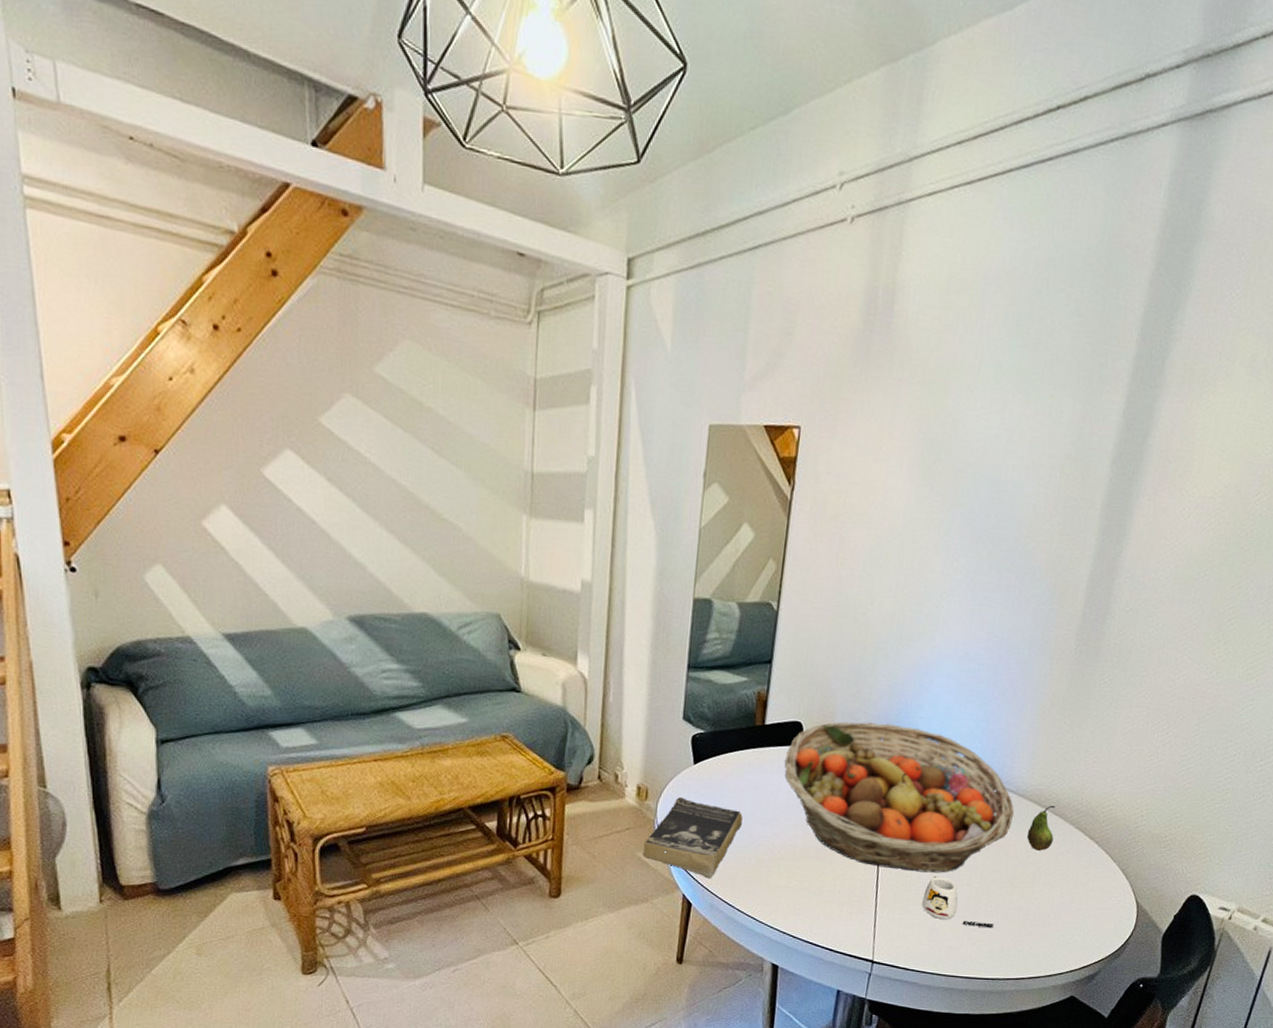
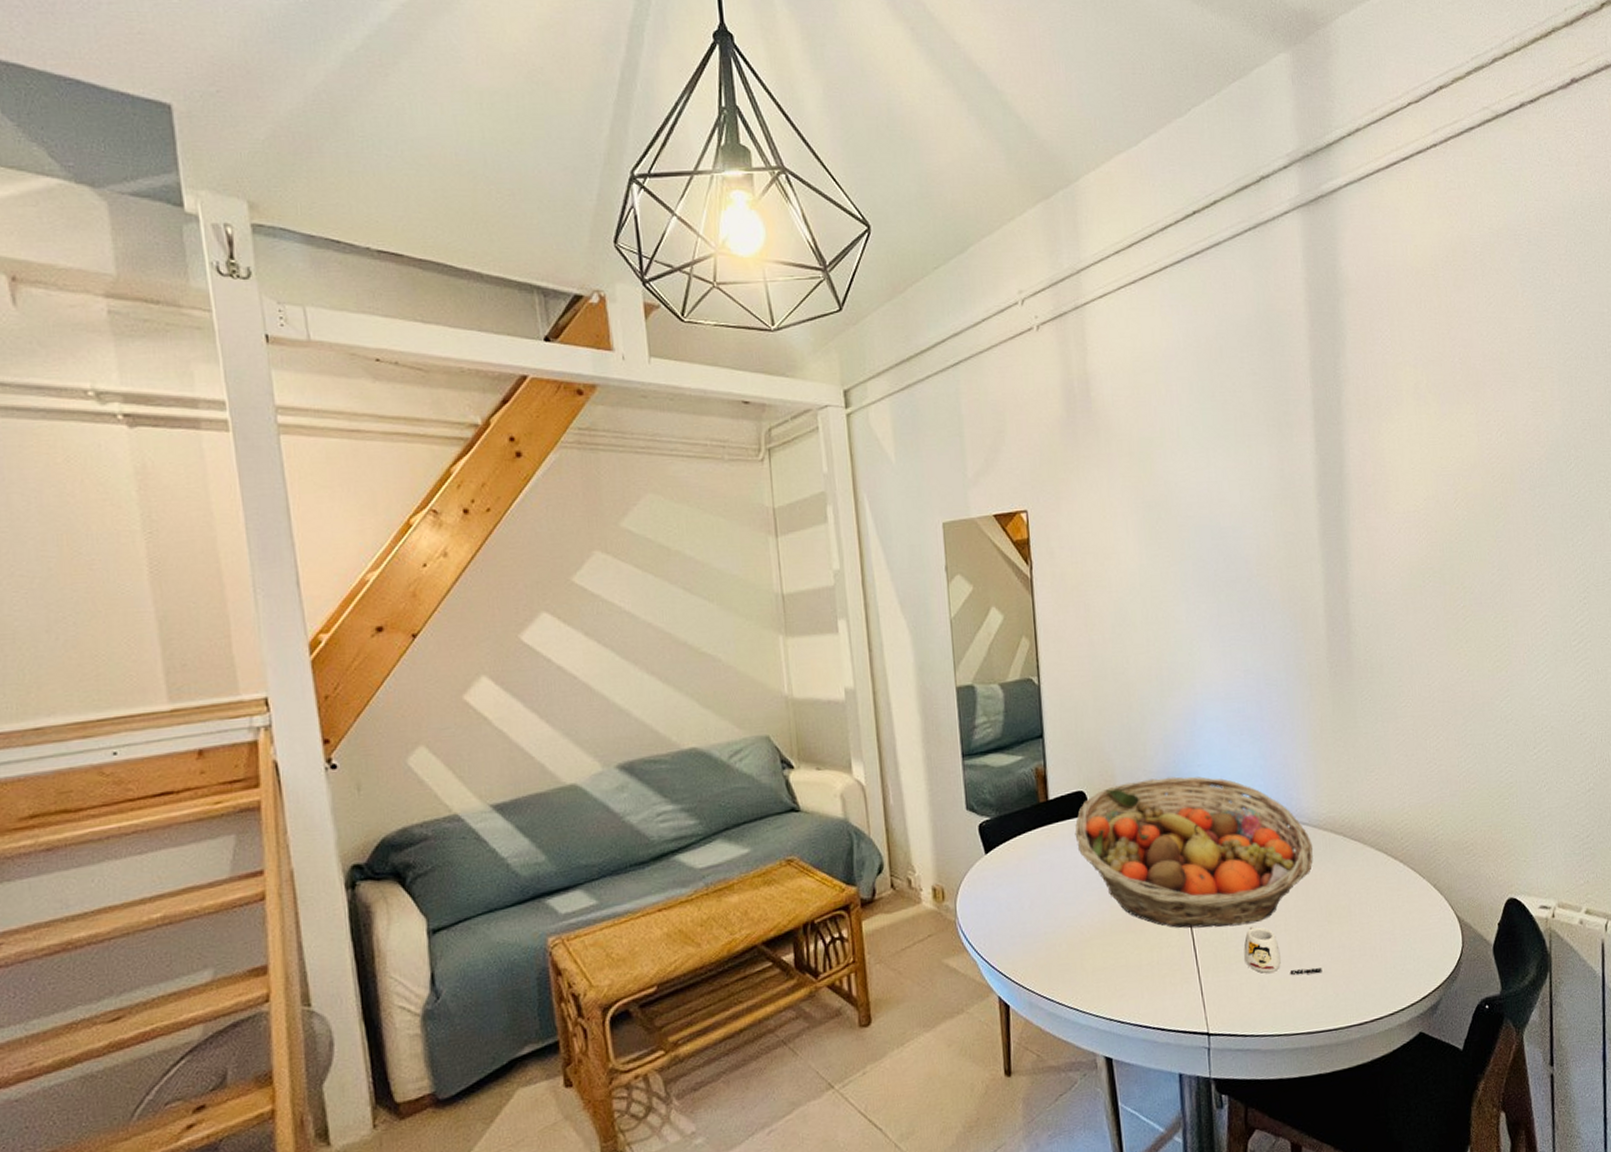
book: present [642,797,743,879] -> none [949,891,1045,975]
fruit: present [1027,806,1055,851] -> none [1330,831,1358,881]

